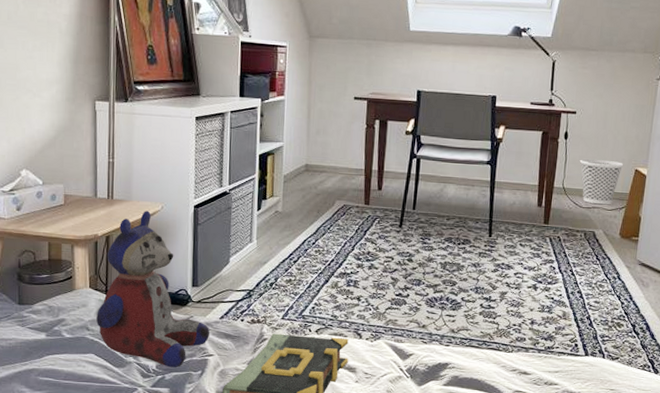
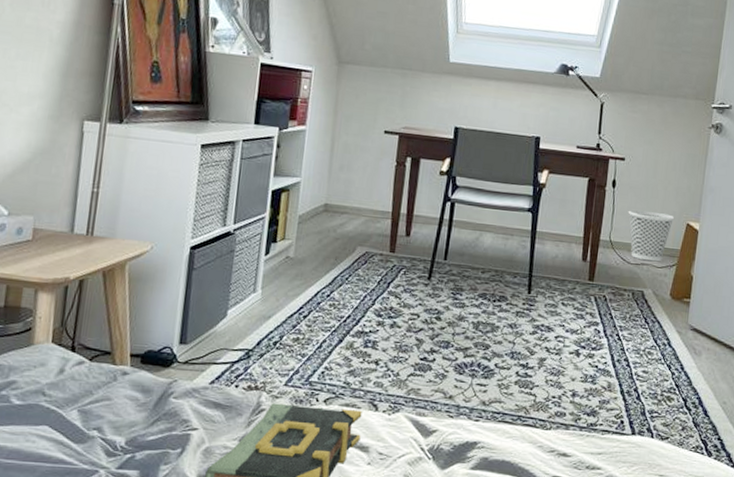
stuffed bear: present [96,211,210,368] -> none [56,251,197,445]

